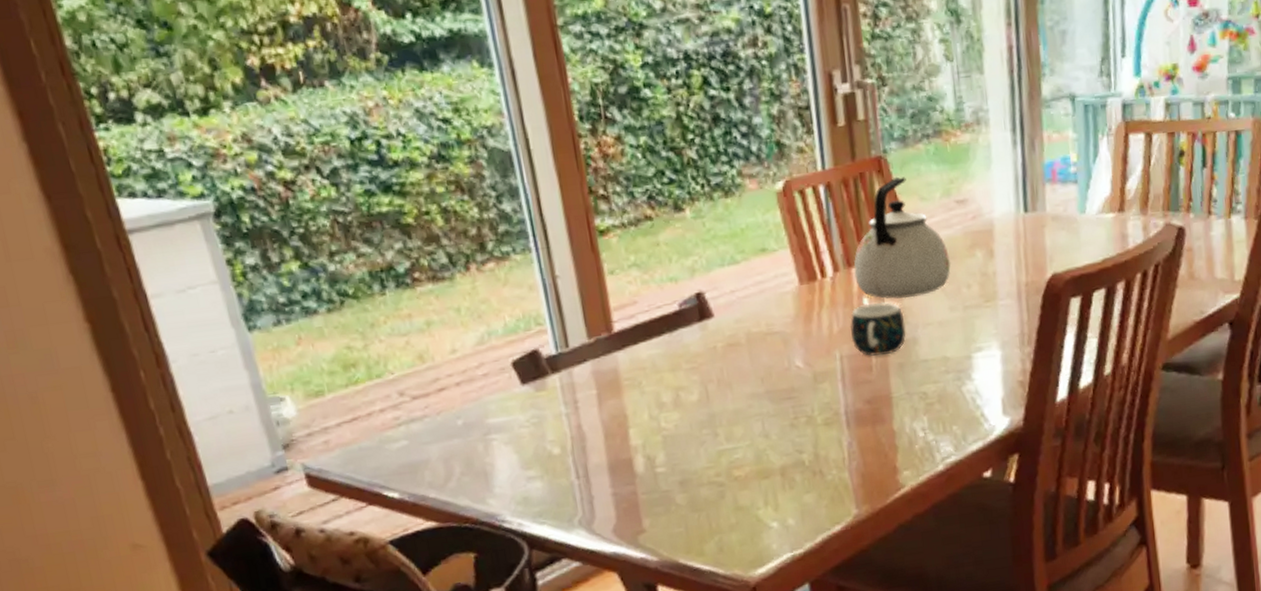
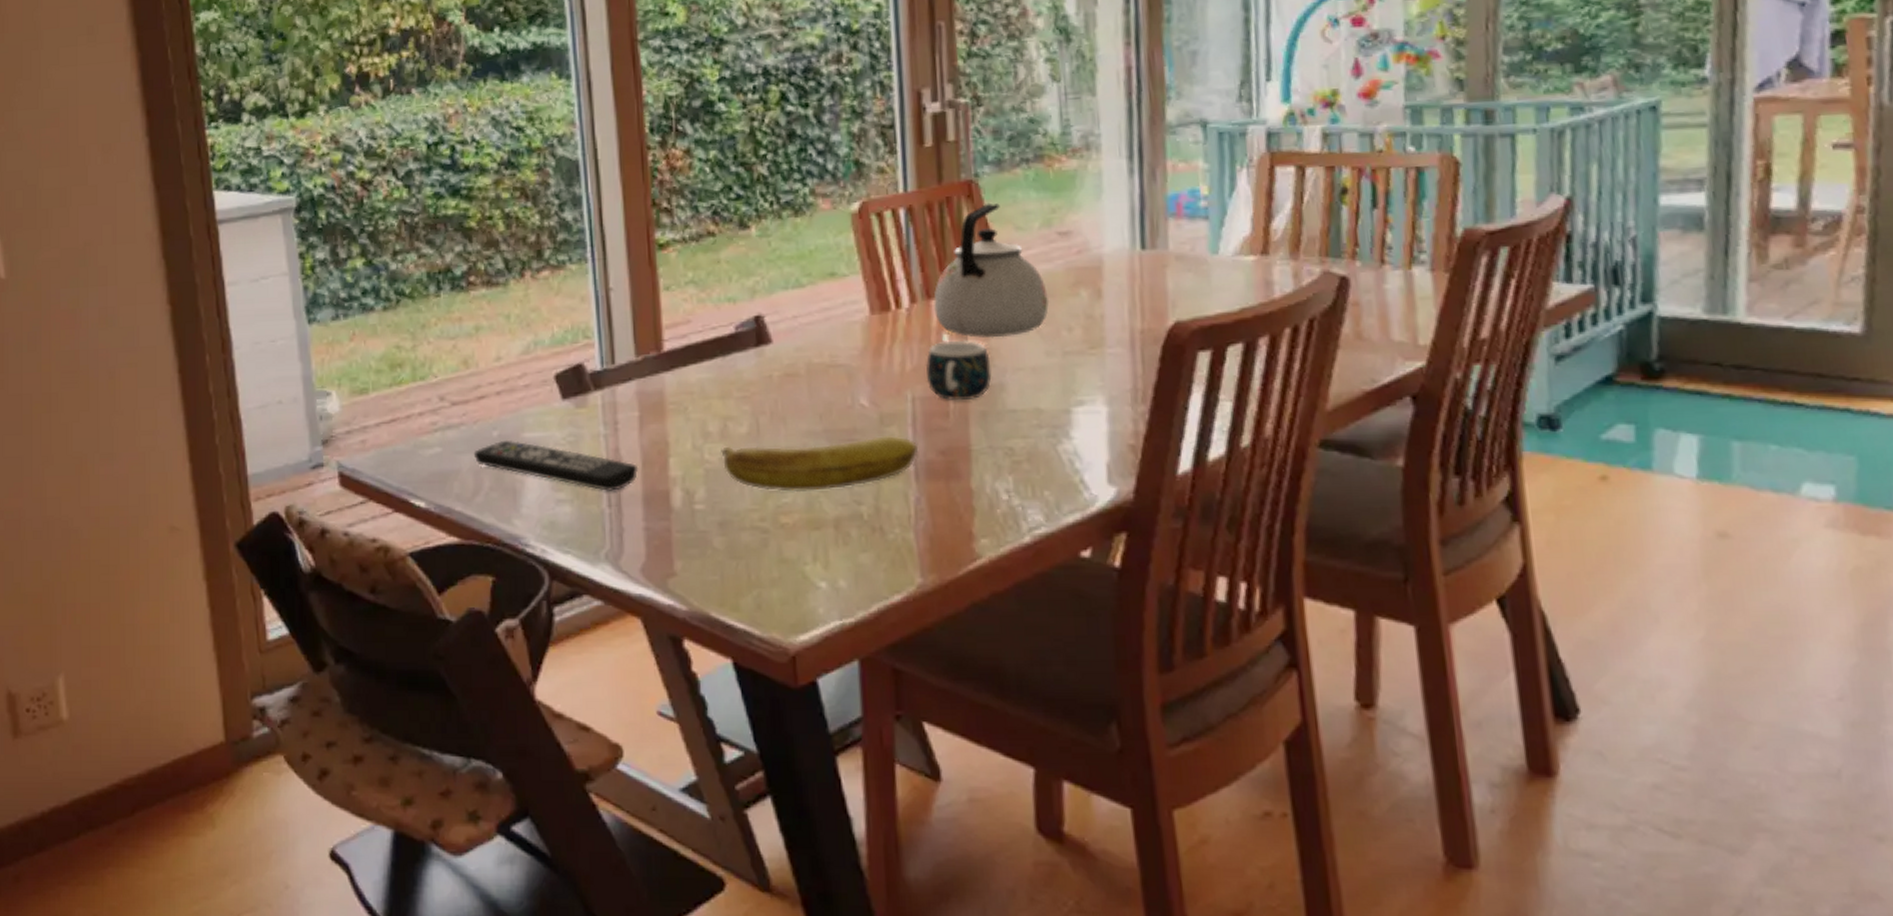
remote control: none [440,427,602,465] -> present [473,441,639,491]
banana: none [675,391,849,449] -> present [721,436,919,492]

